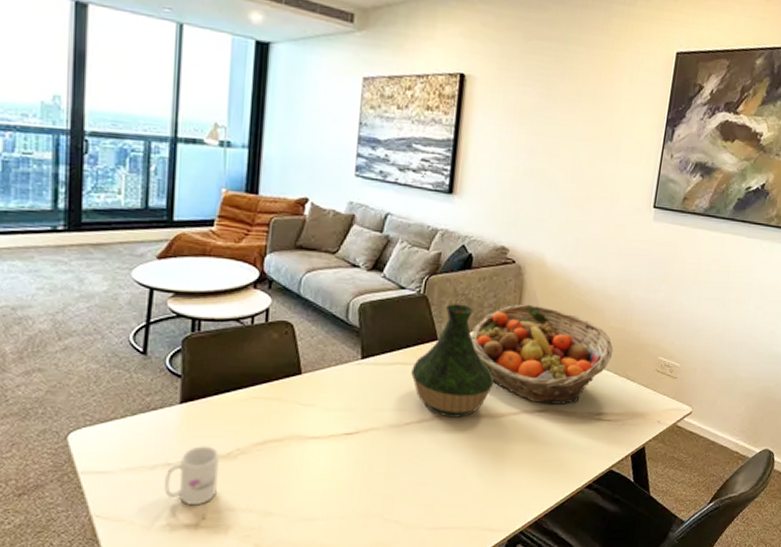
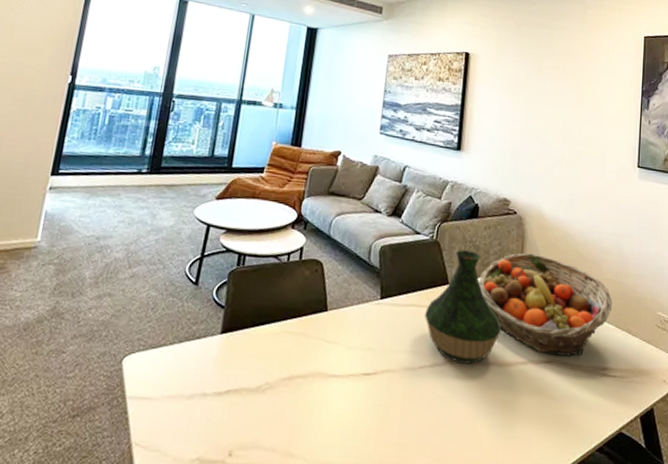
mug: present [164,446,220,506] -> none [198,377,250,441]

